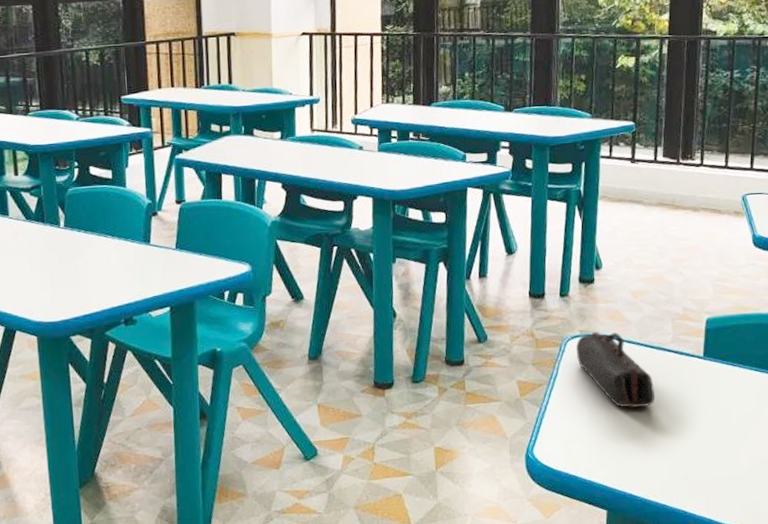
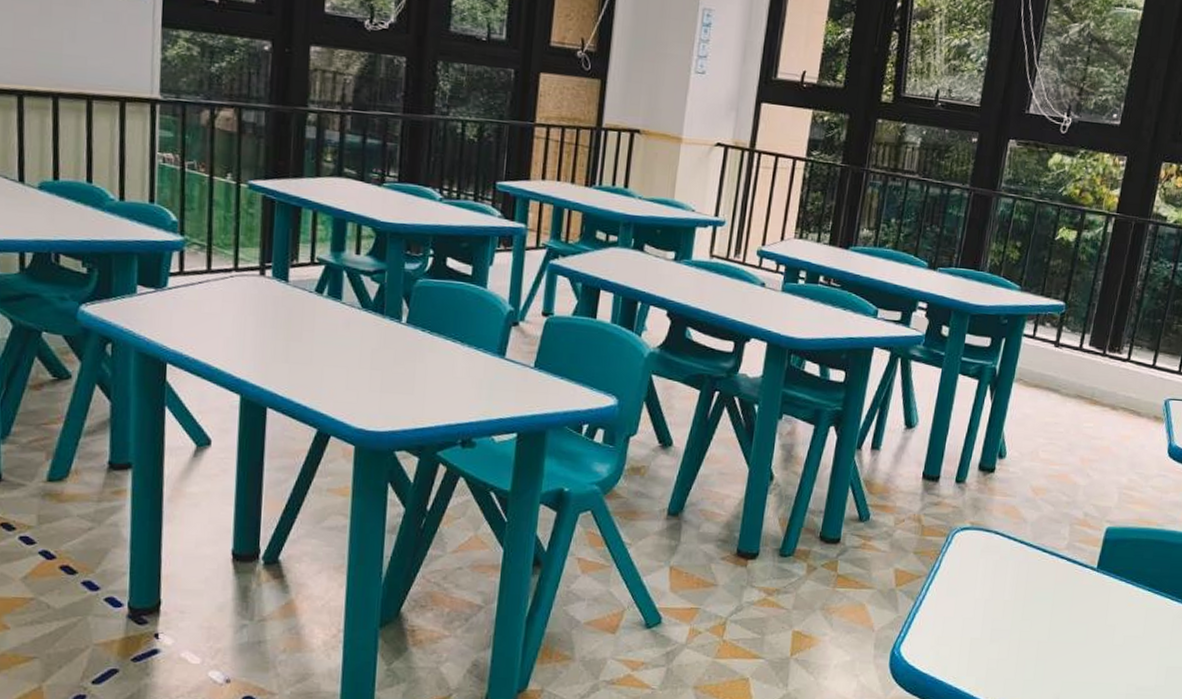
pencil case: present [575,332,654,408] -> none [963,526,1040,615]

